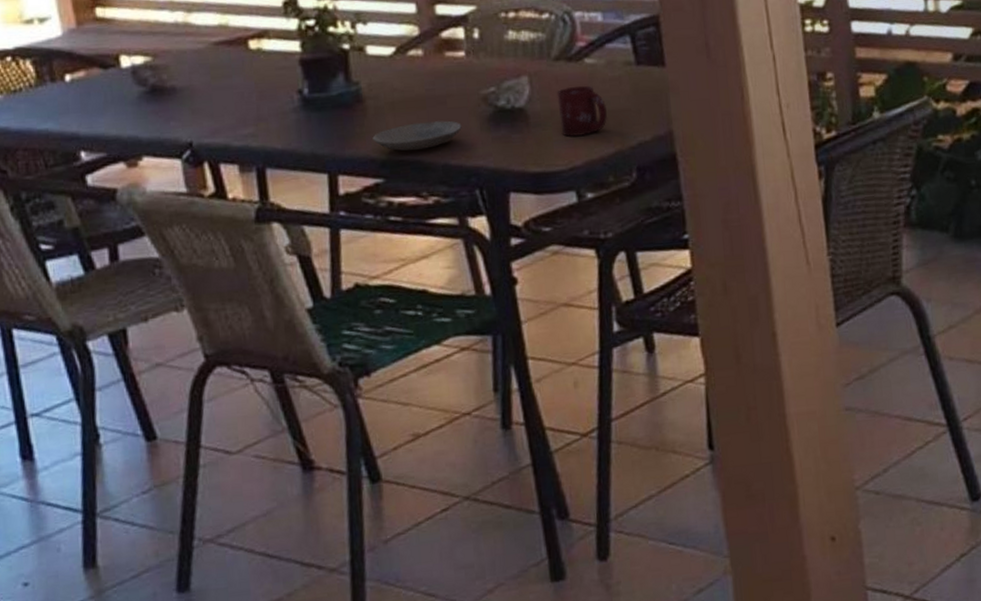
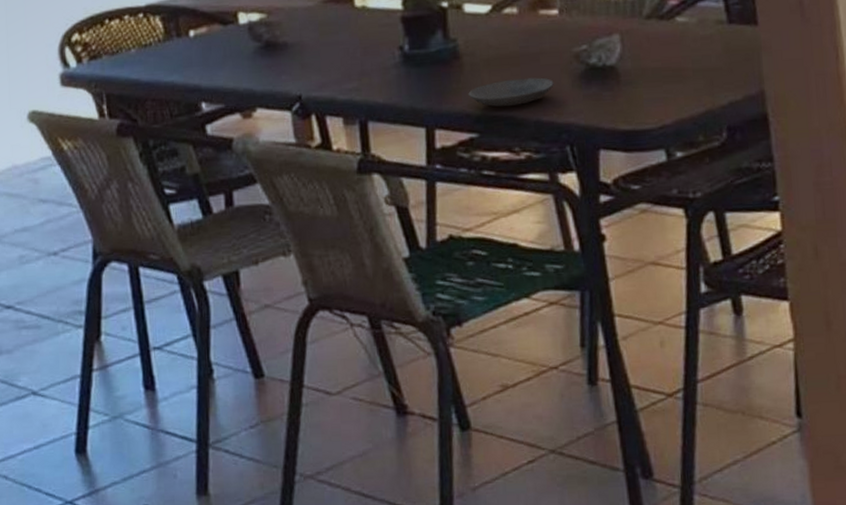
cup: present [557,85,608,138] -> none [648,44,699,96]

